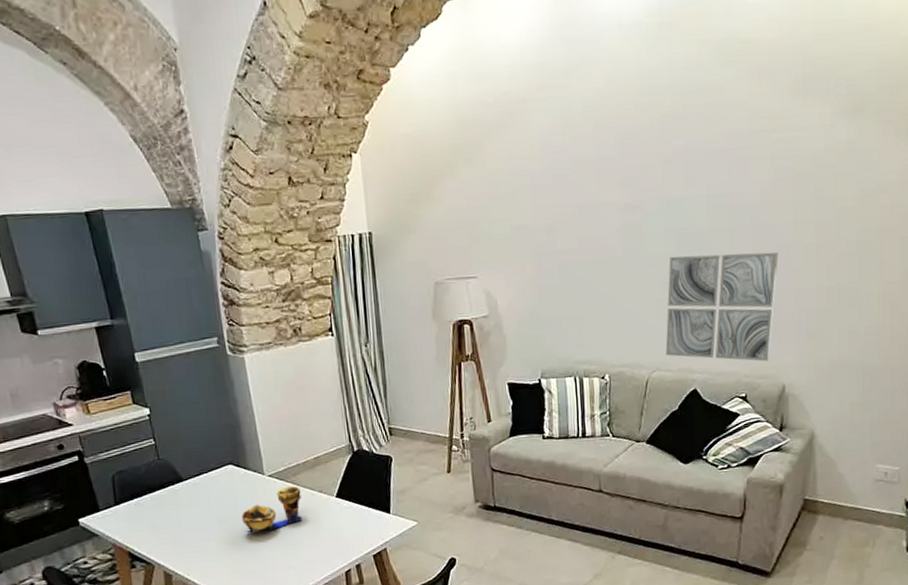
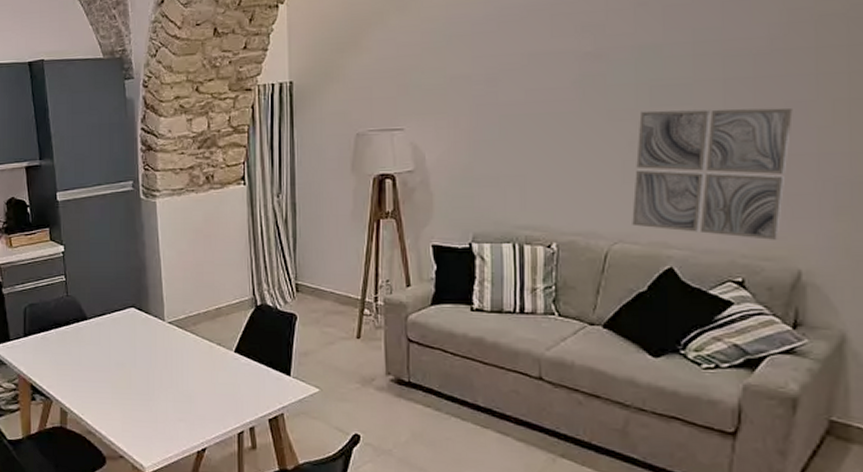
decorative bowl: present [241,486,302,533] -> none [139,336,199,380]

